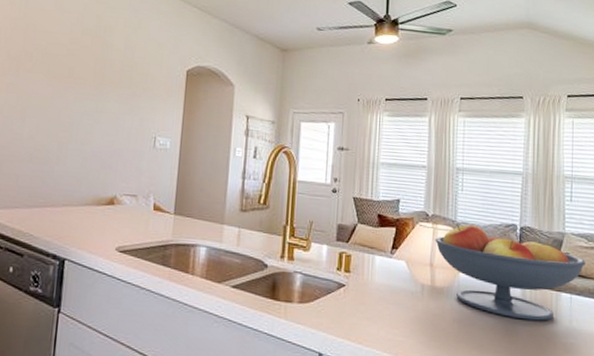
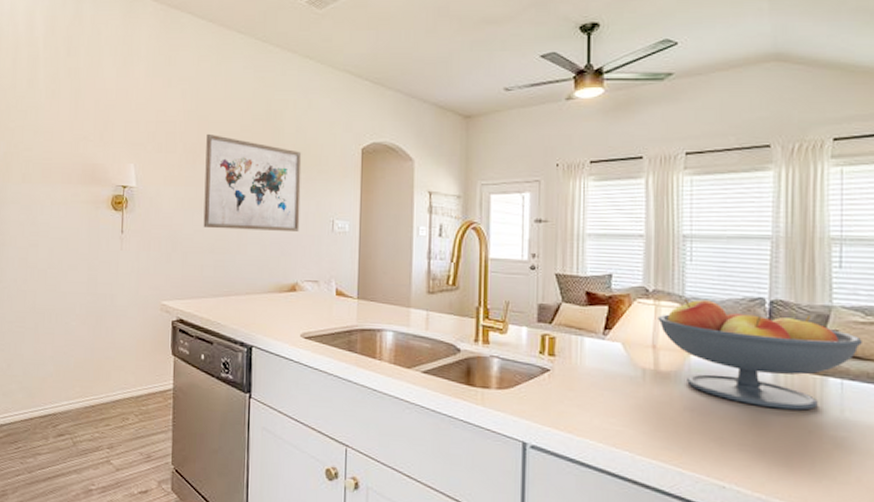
wall art: none [22,42,129,146] -> present [203,133,302,231]

